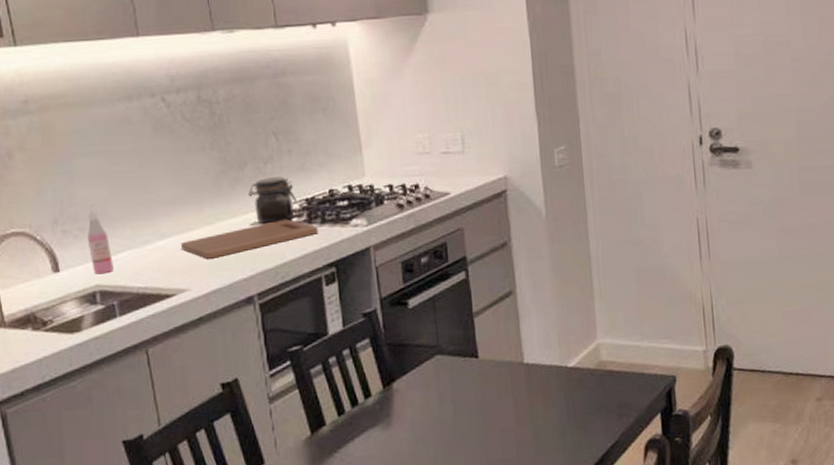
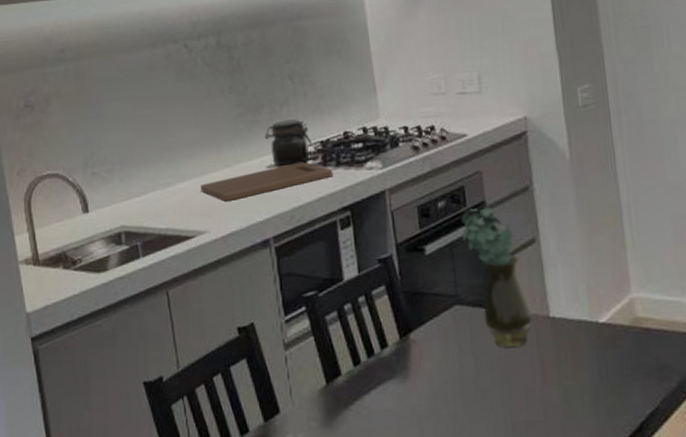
soap dispenser: present [86,201,114,275] -> none [114,144,138,216]
vase: none [443,258,508,392] -> present [461,203,532,347]

